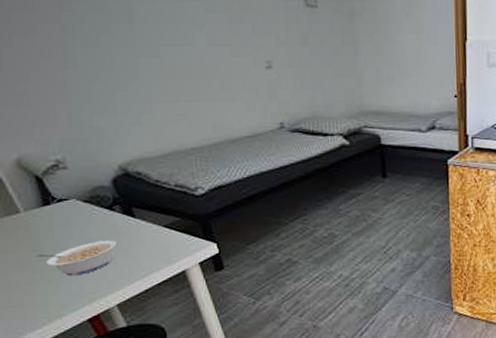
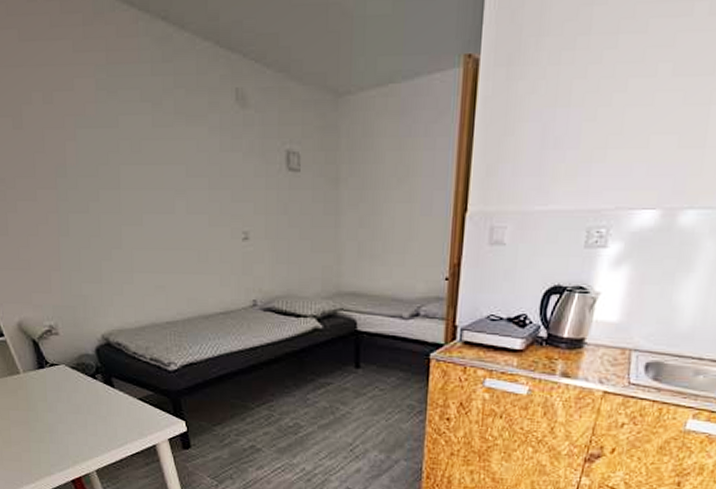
legume: present [35,240,117,276] -> none [31,407,98,438]

